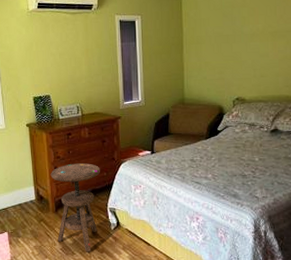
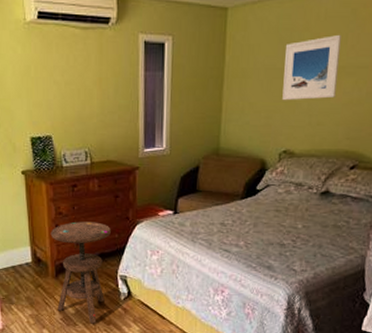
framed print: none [229,8,272,60] -> present [282,34,341,101]

